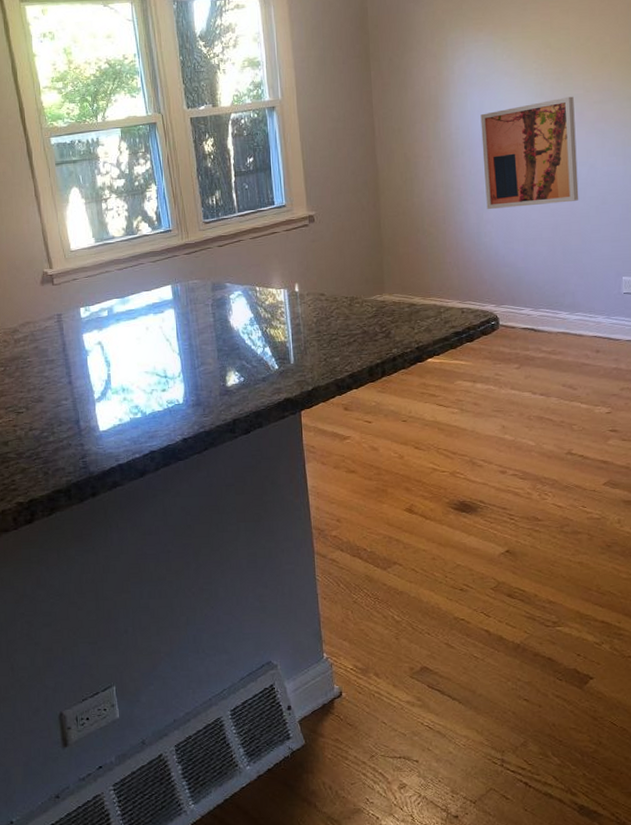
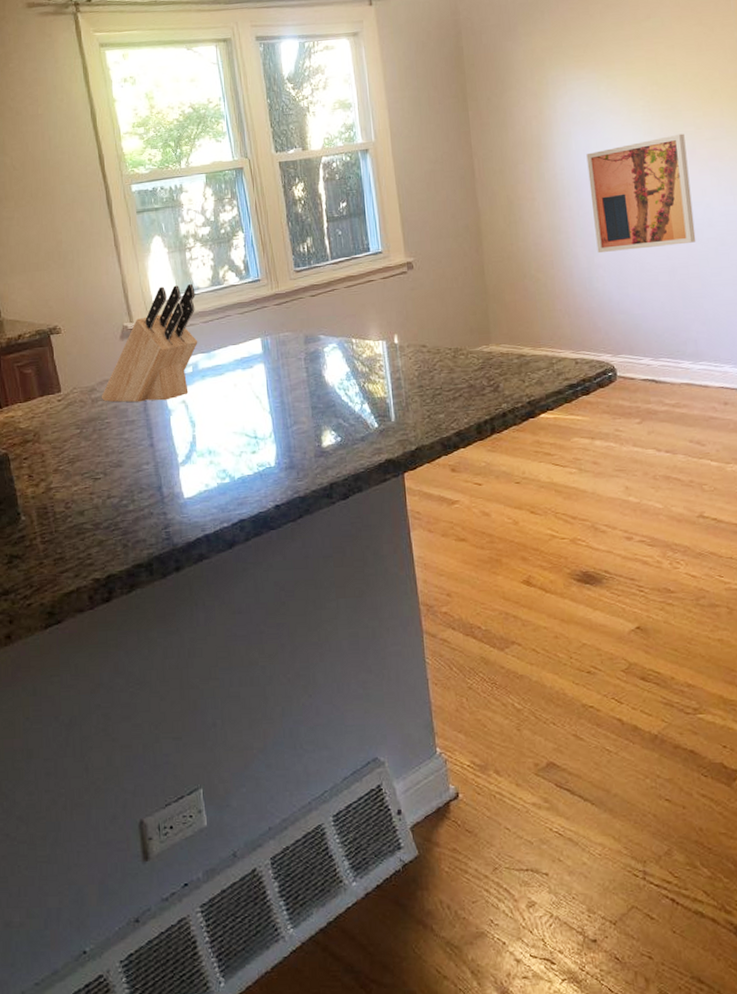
knife block: none [23,232,113,343] -> present [101,283,198,403]

